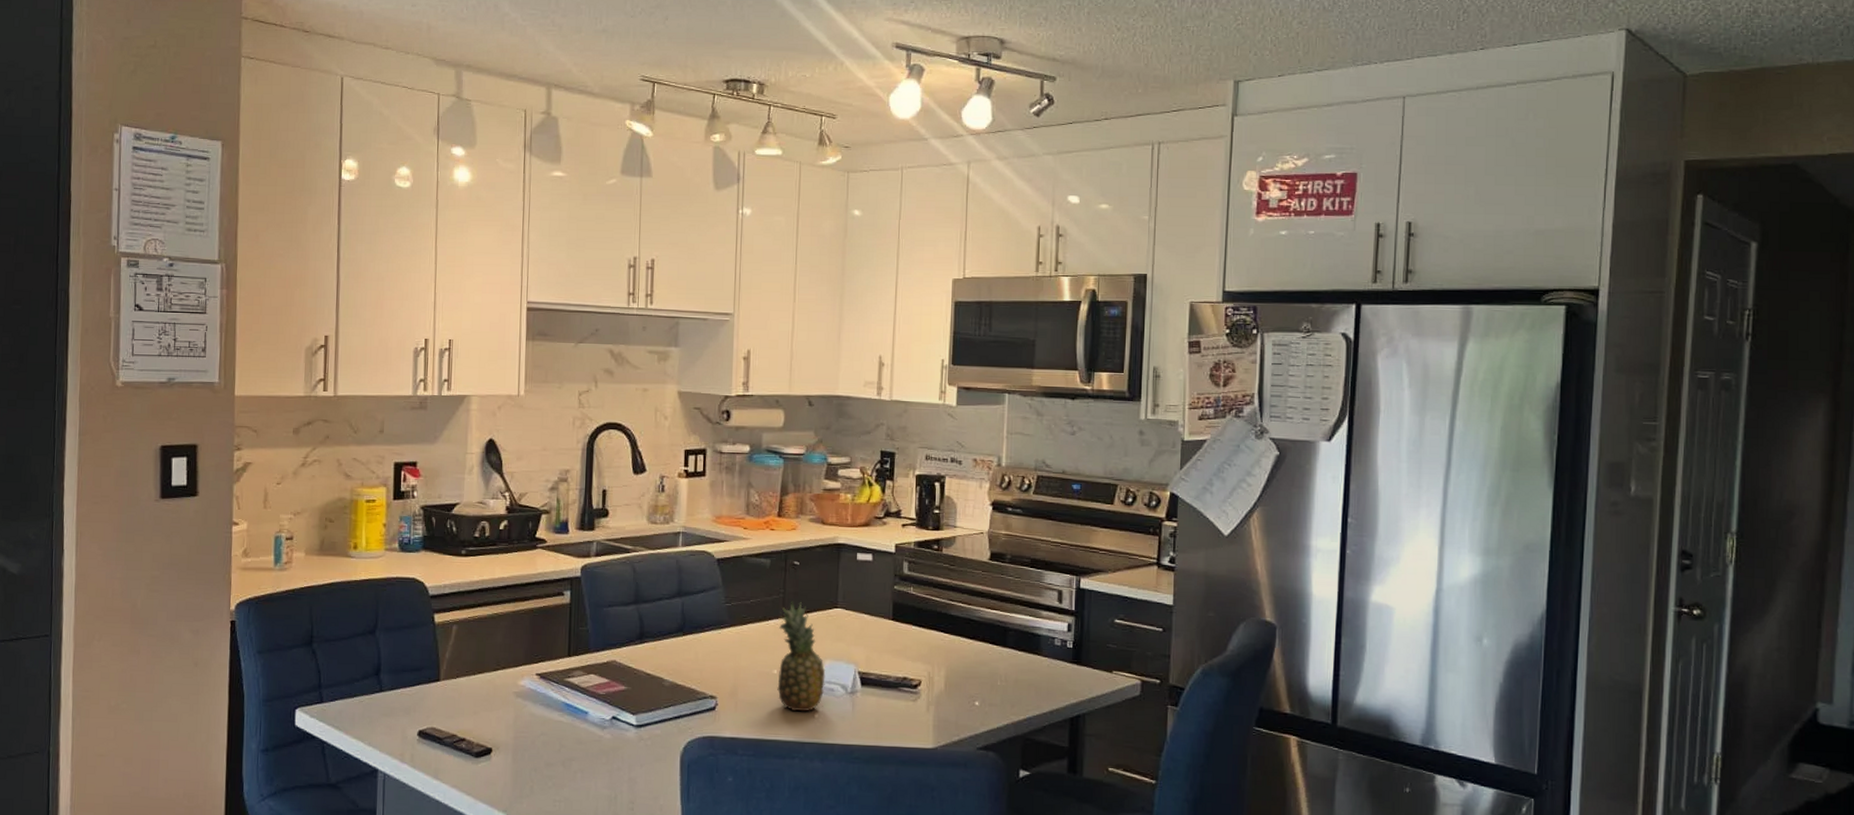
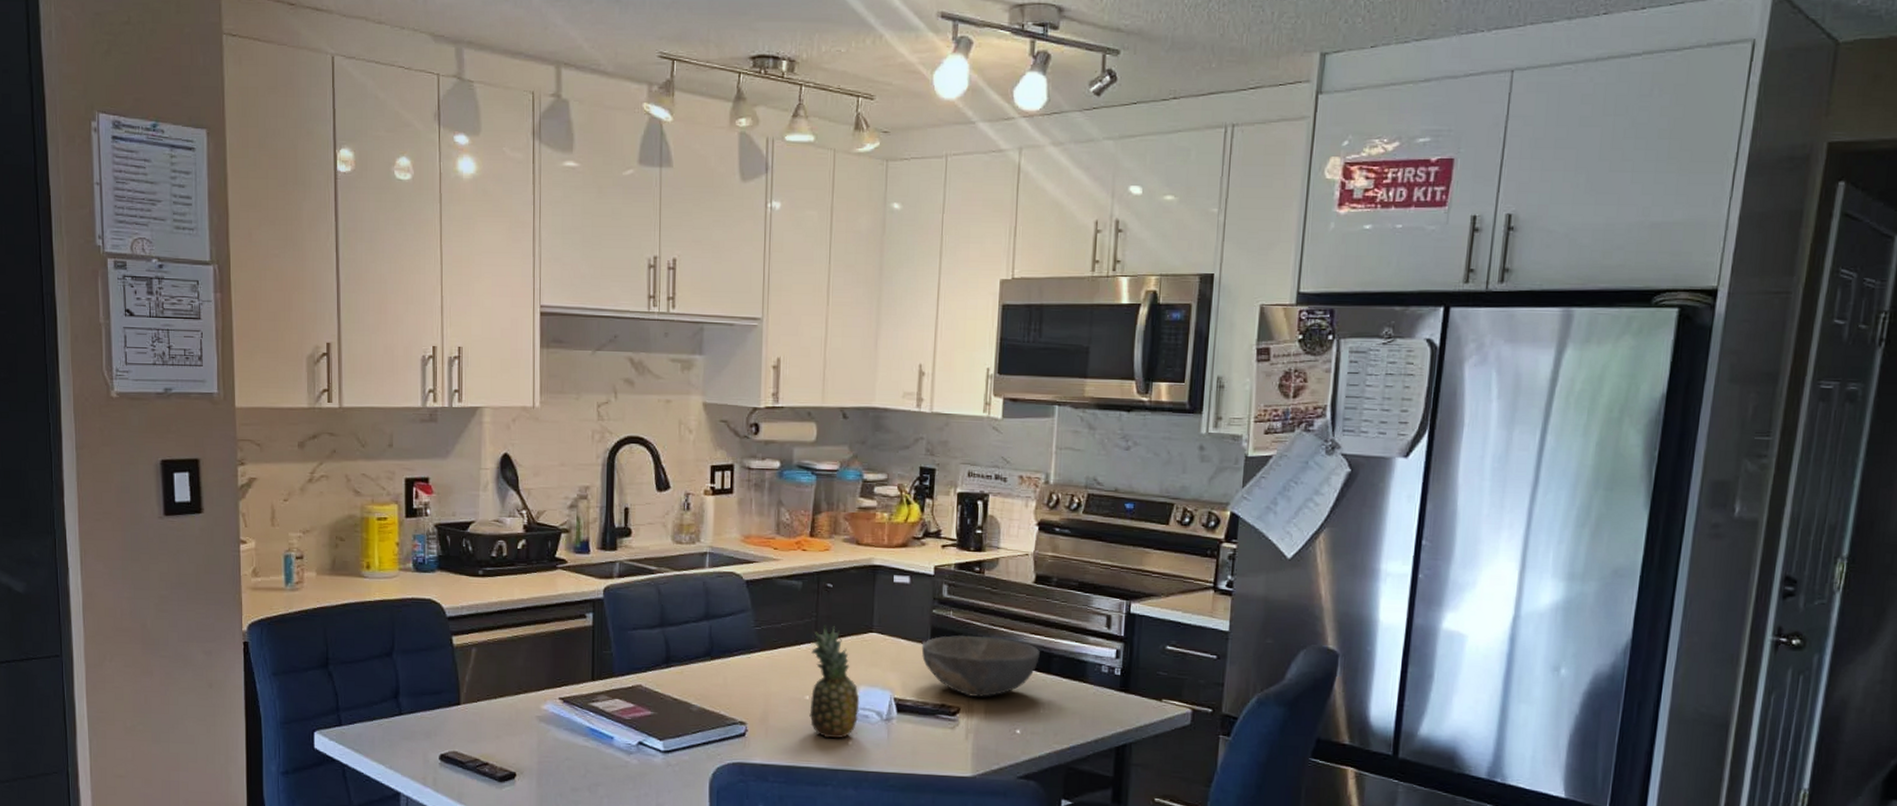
bowl: none [884,610,996,670] -> present [921,635,1040,697]

